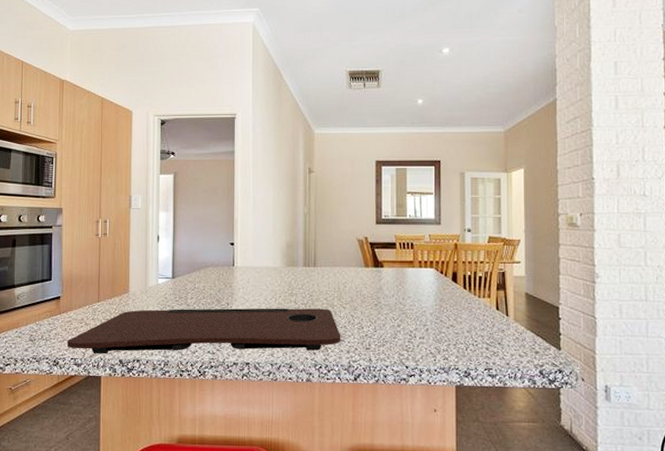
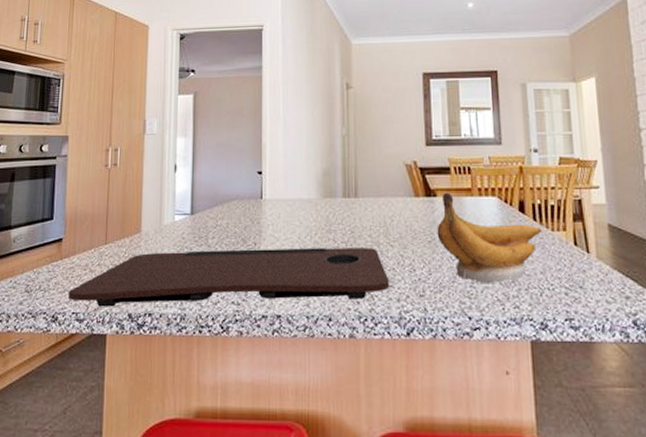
banana: none [382,264,470,340] -> present [437,192,542,284]

